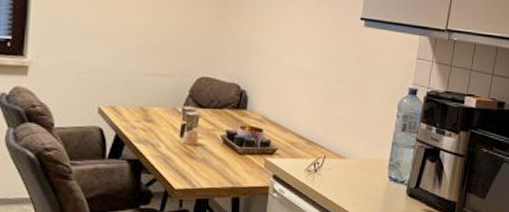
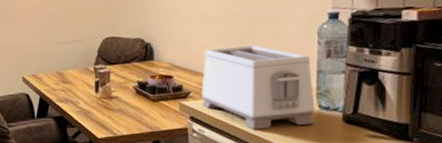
toaster: none [286,107,388,196] -> present [201,45,316,130]

